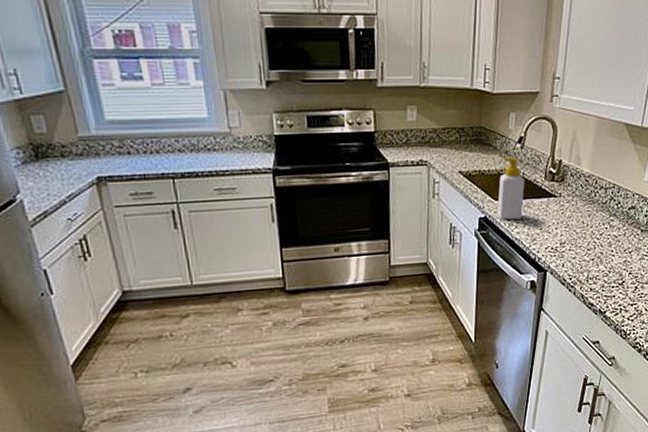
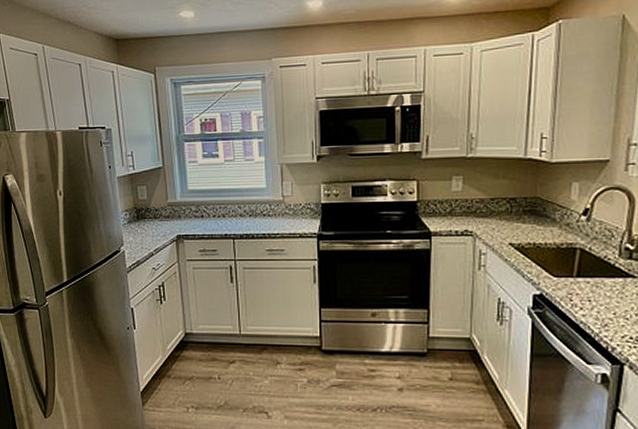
soap bottle: present [497,157,525,220] -> none [557,230,592,300]

